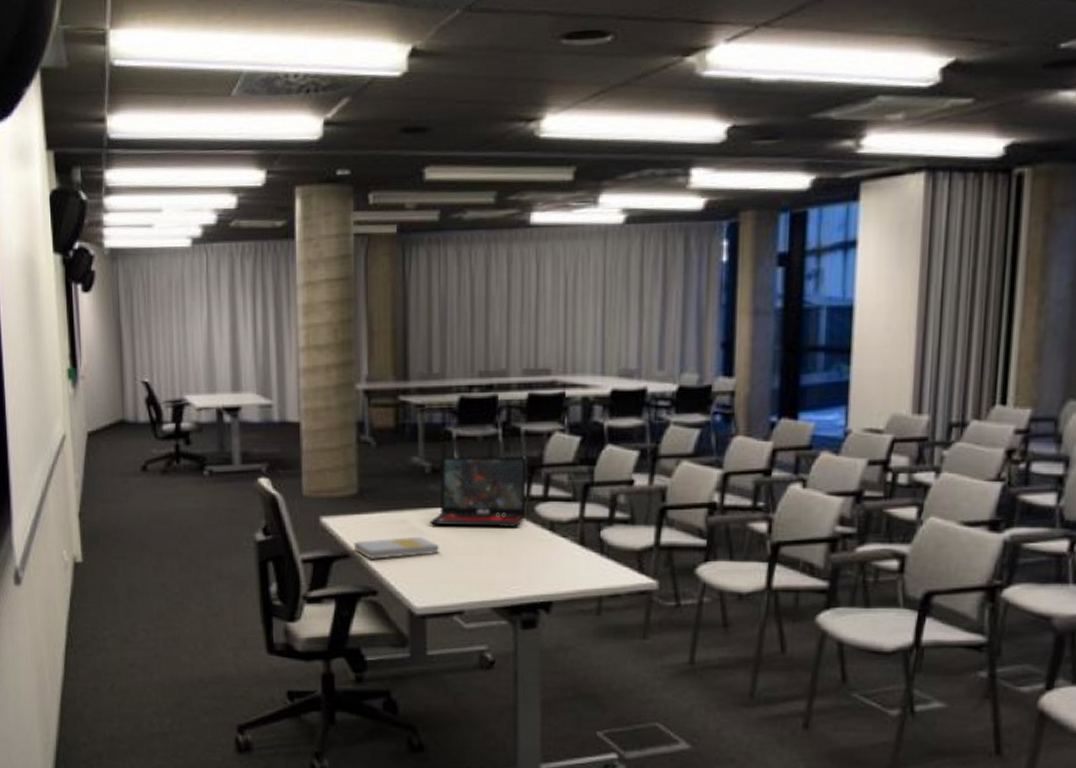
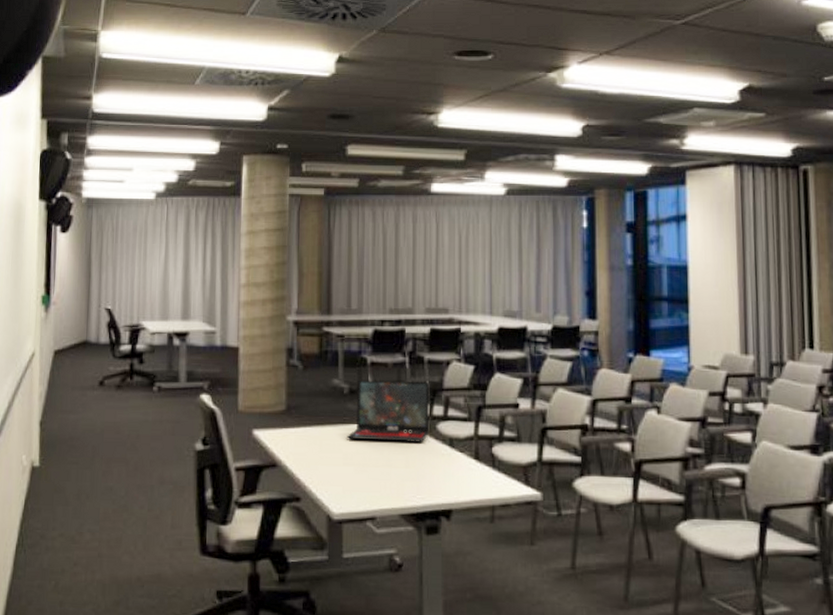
book: present [353,536,439,561] -> none [280,449,355,470]

